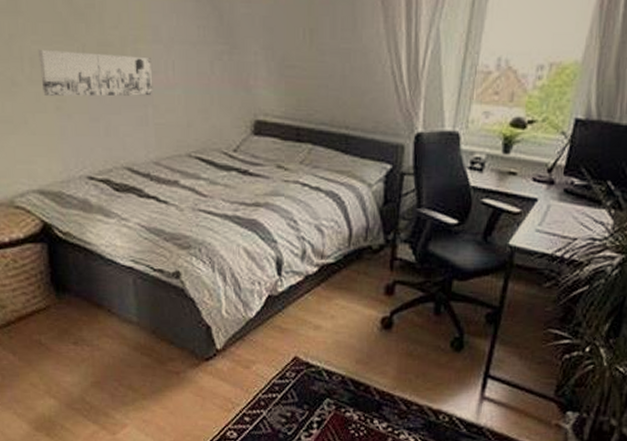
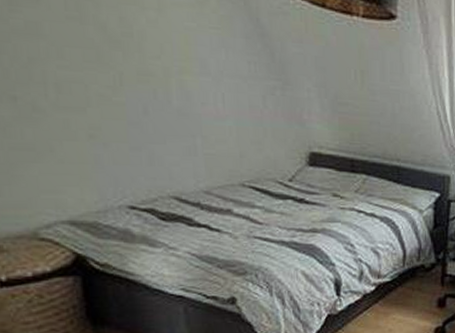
wall art: present [38,49,153,97] -> none [65,74,202,127]

